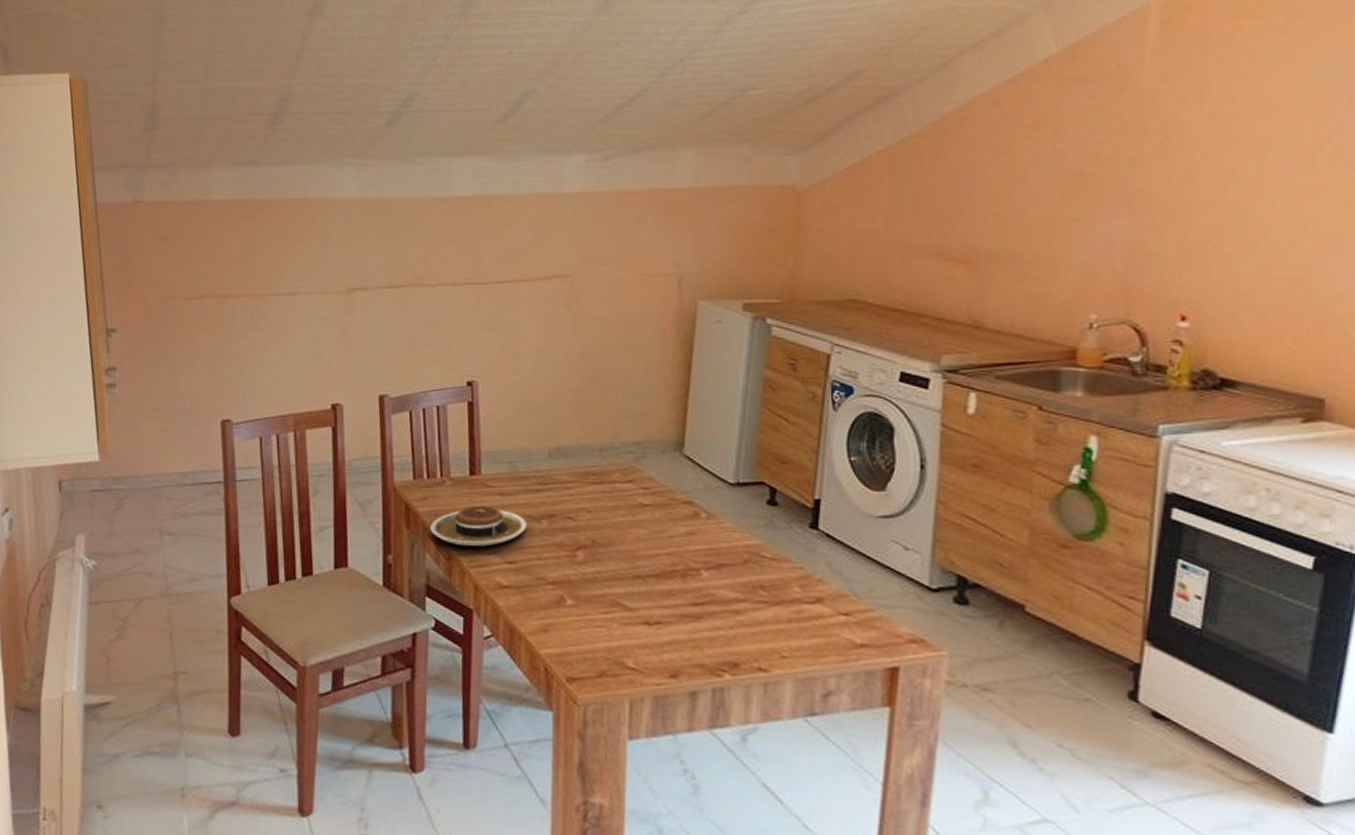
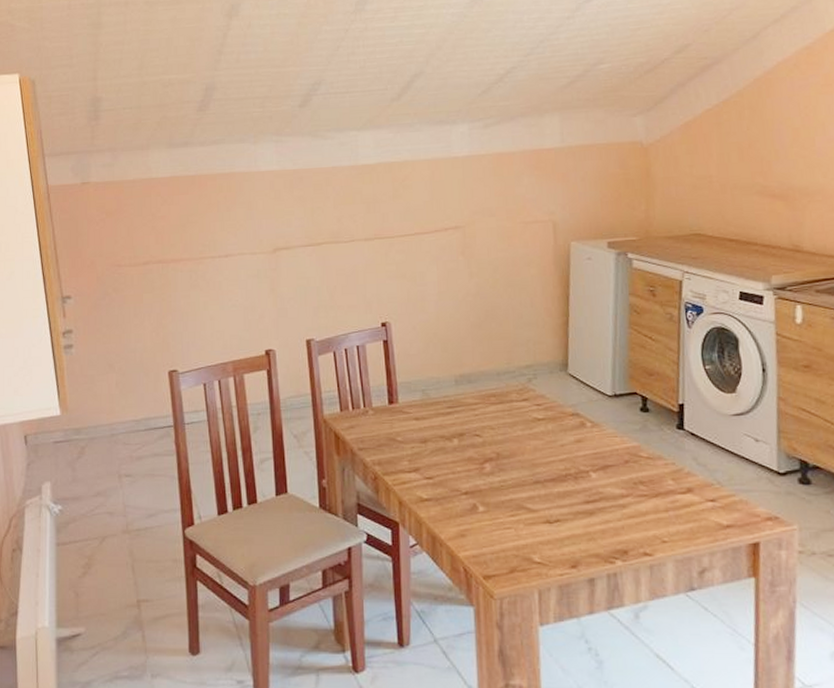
plate: present [430,505,527,546] -> none [358,430,440,466]

